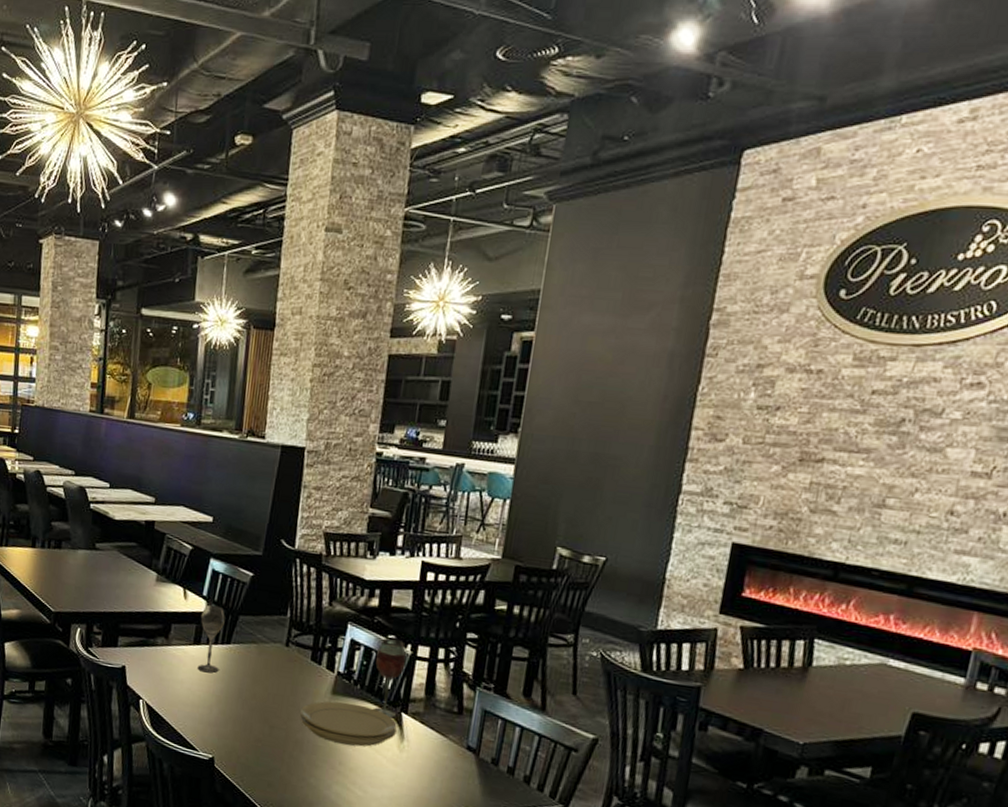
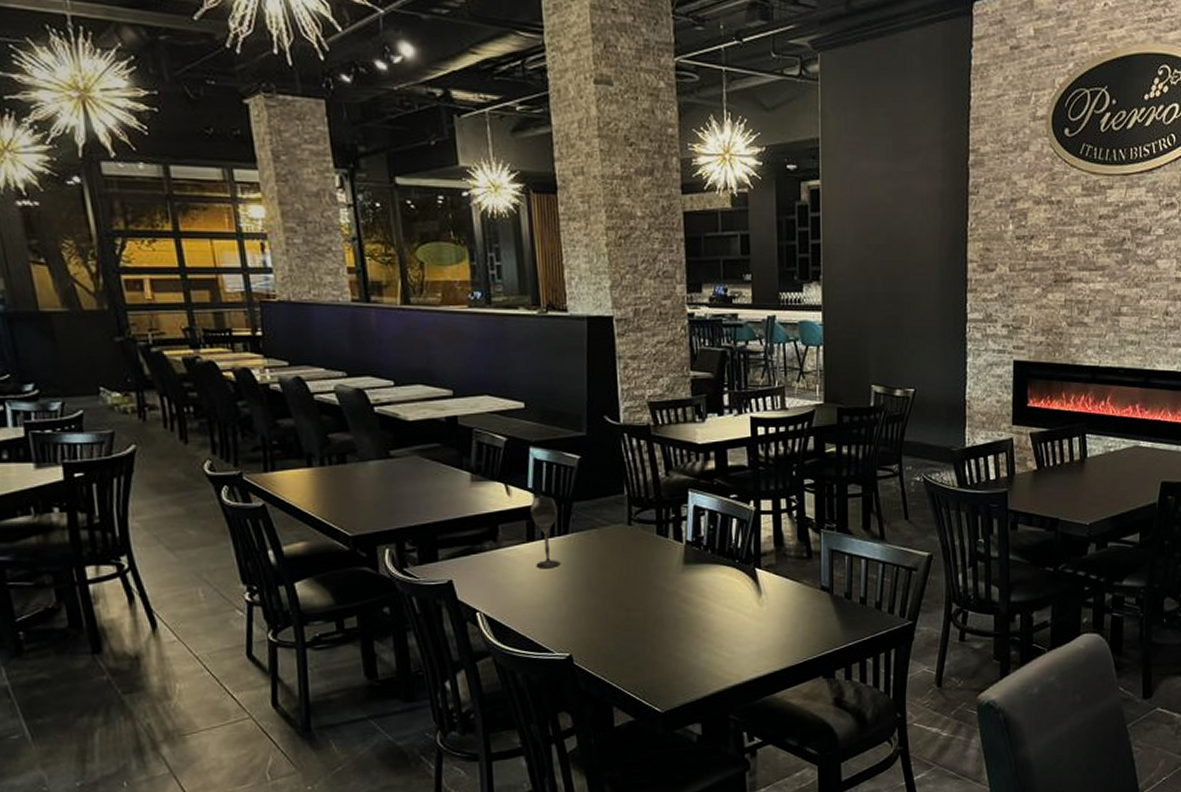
plate: present [300,701,398,747] -> none [655,569,754,612]
wineglass: present [372,637,407,718] -> none [721,497,751,576]

